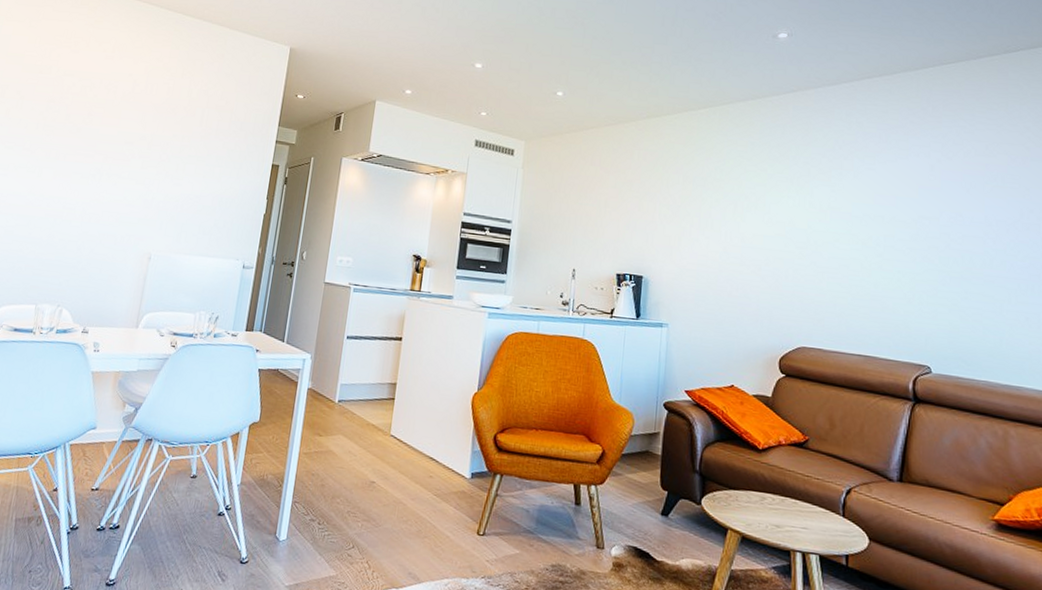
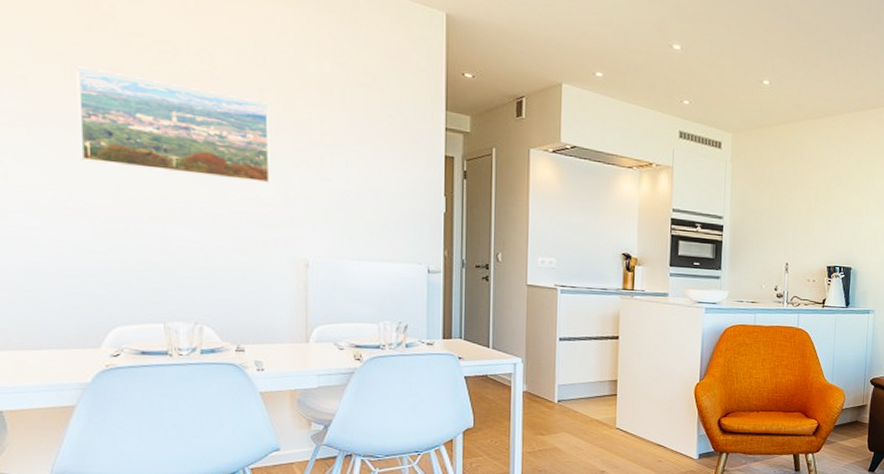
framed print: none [12,99,147,188] -> present [76,66,270,183]

